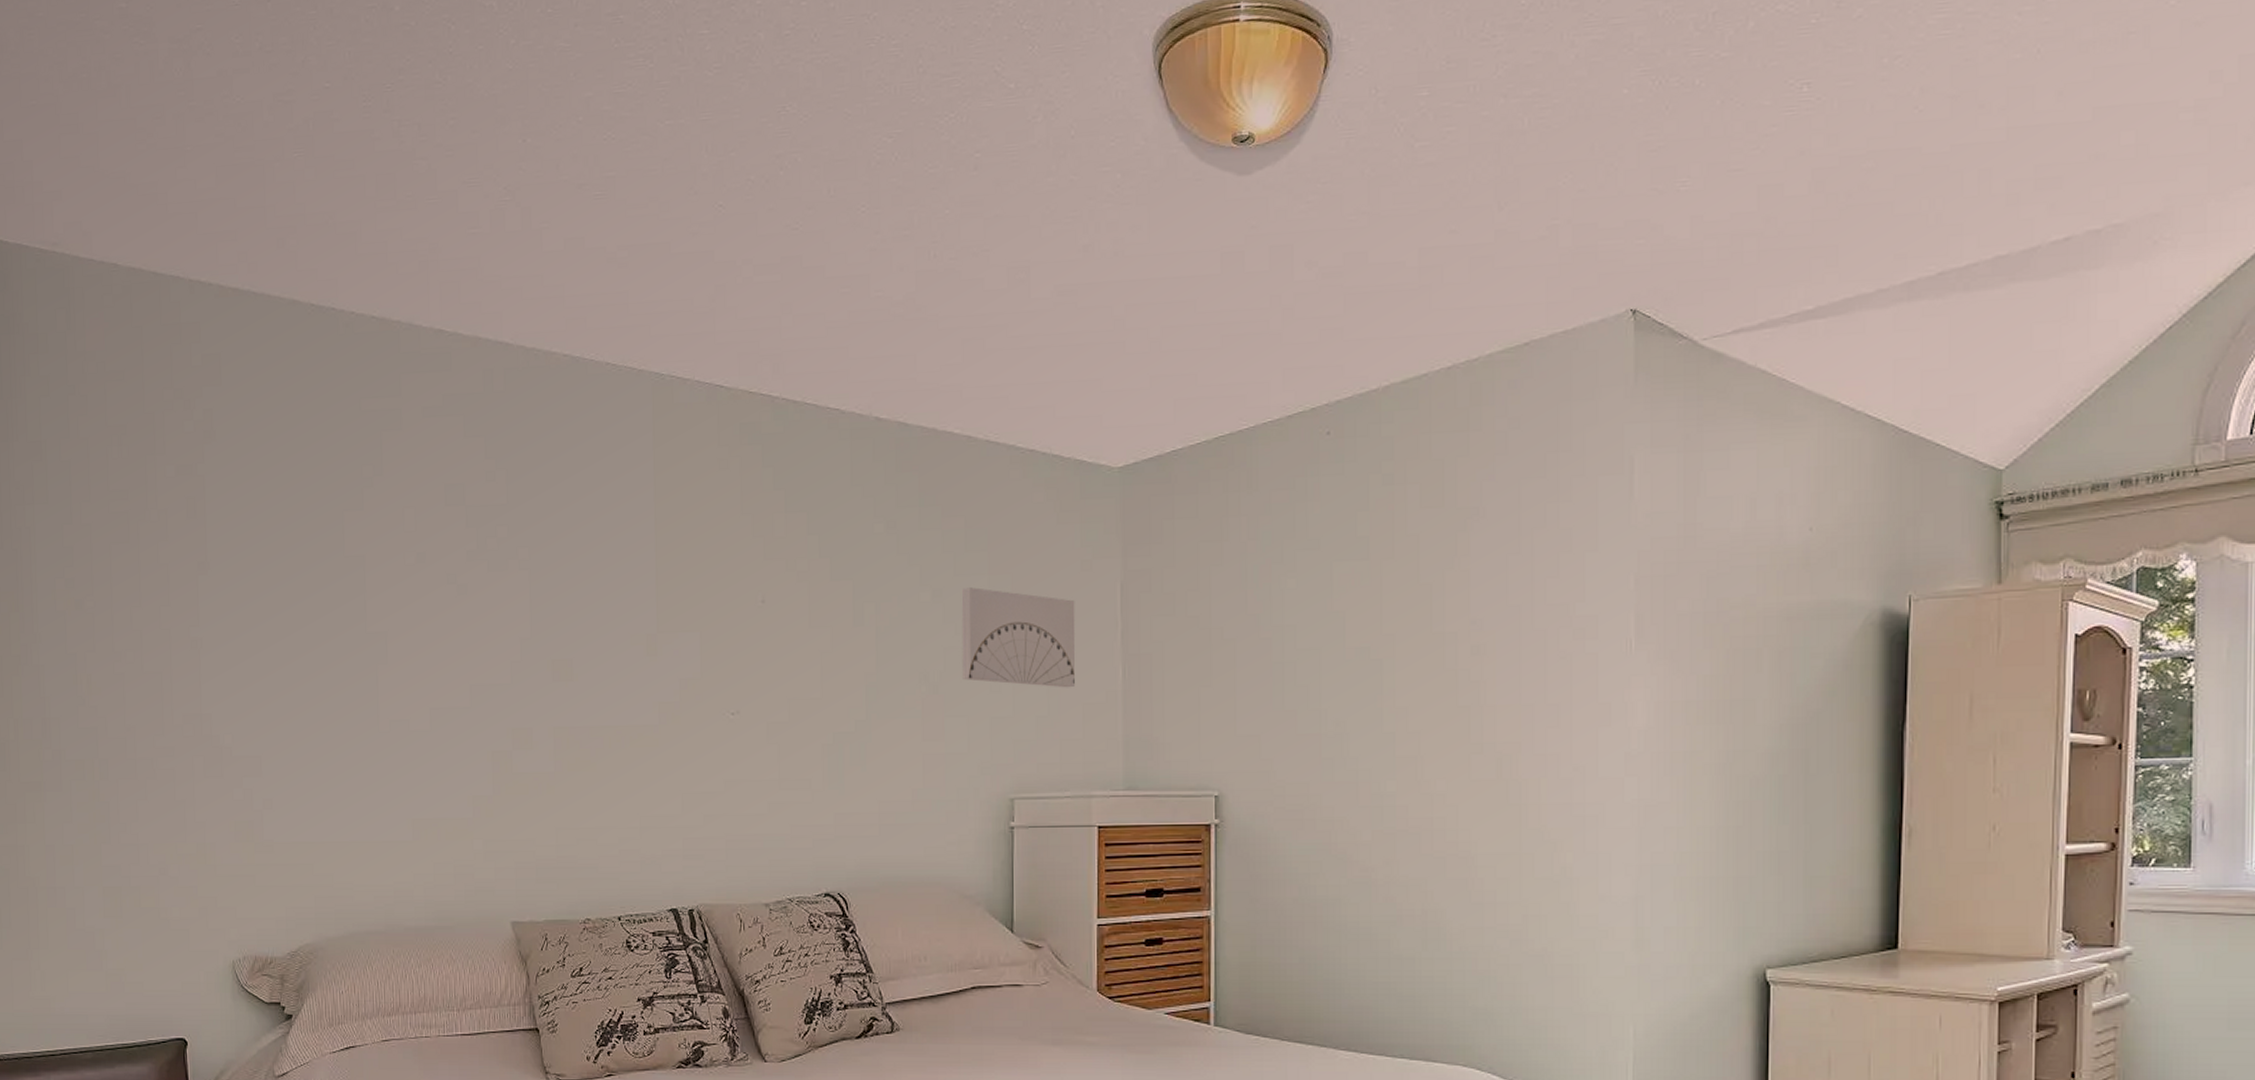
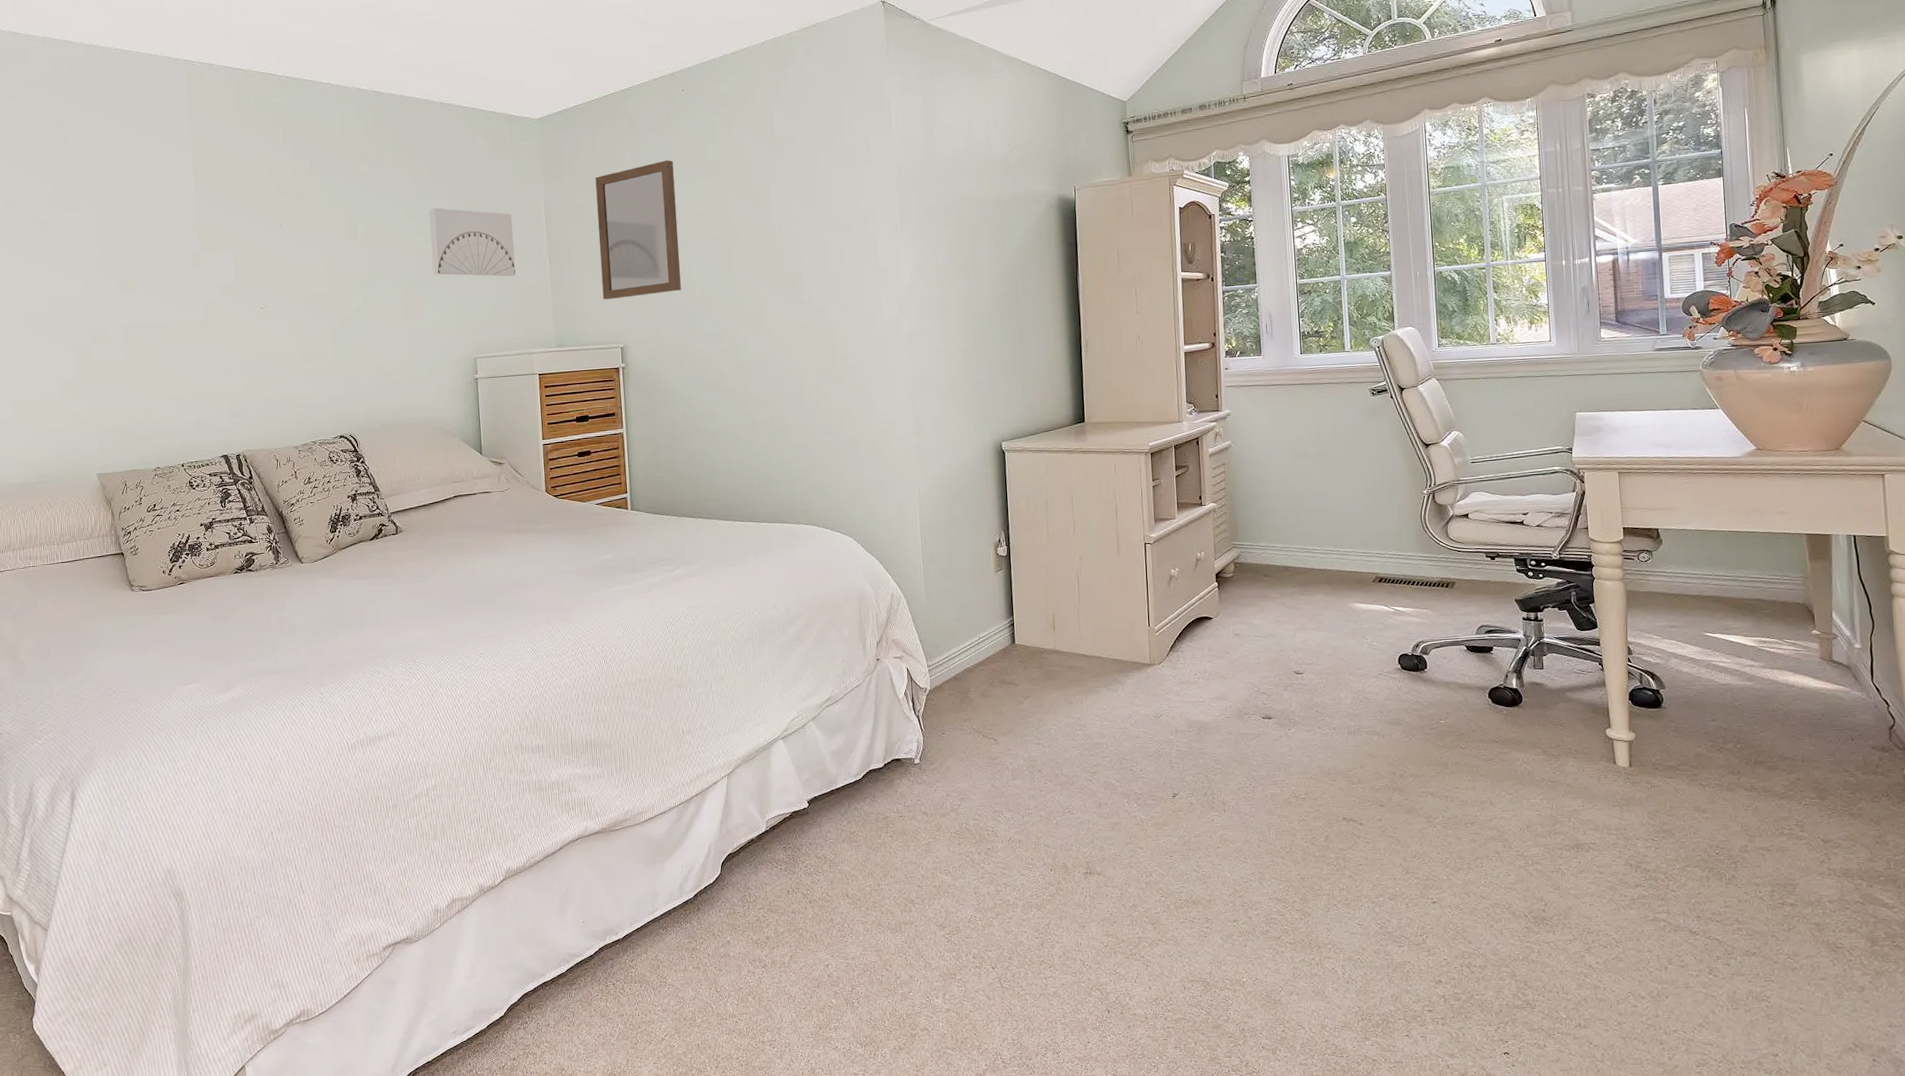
home mirror: none [1193,532,1307,728] -> present [595,160,681,300]

